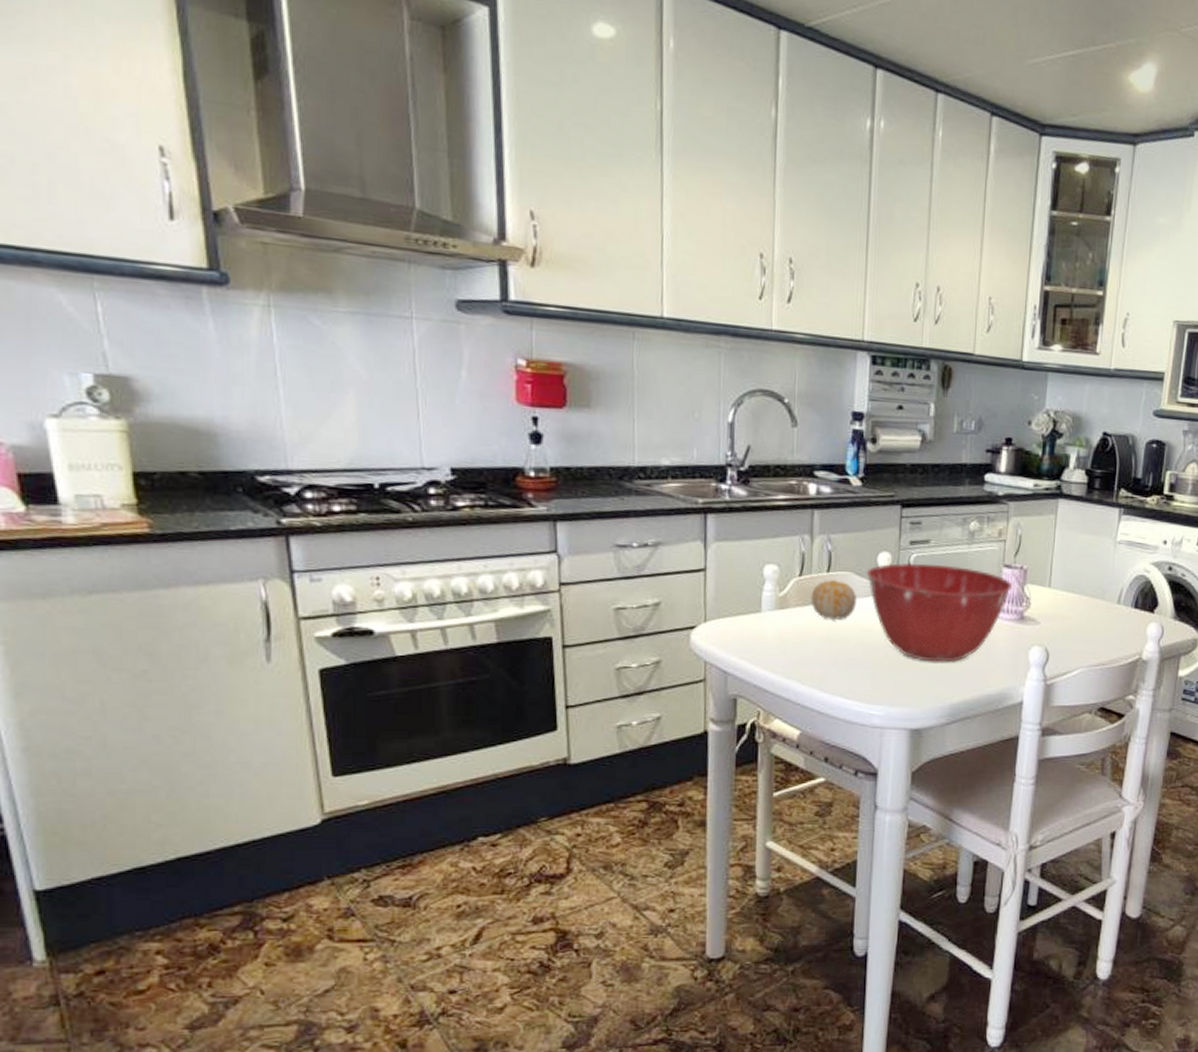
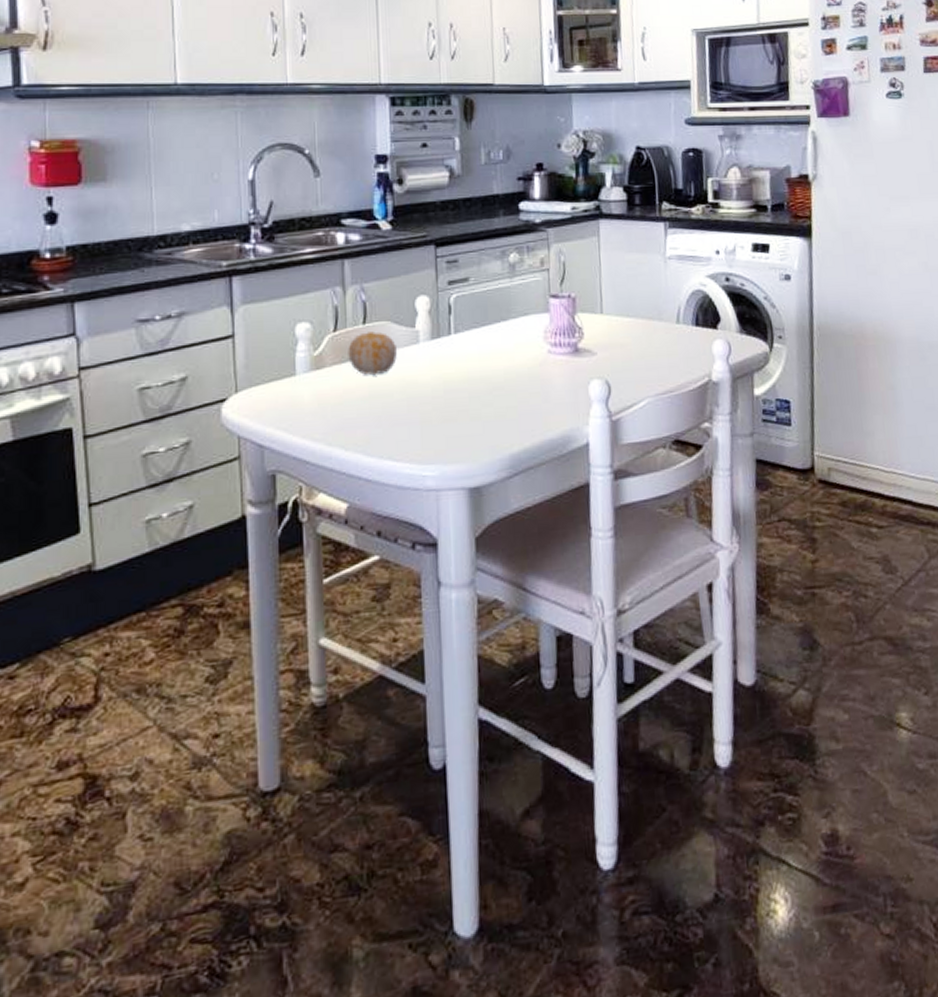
mixing bowl: present [866,563,1012,663] -> none [404,302,561,410]

